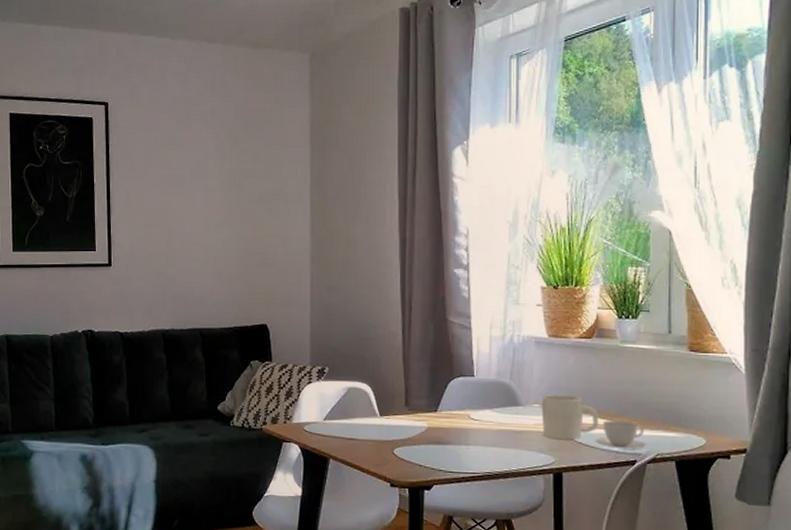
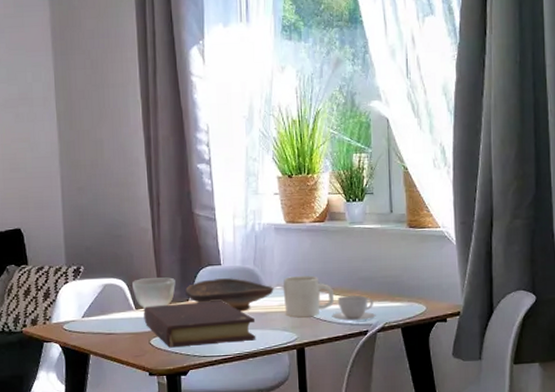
bowl: none [378,384,424,419] -> present [132,277,176,311]
book: none [388,413,509,460] -> present [143,300,256,348]
decorative bowl: none [434,390,531,428] -> present [185,278,274,312]

